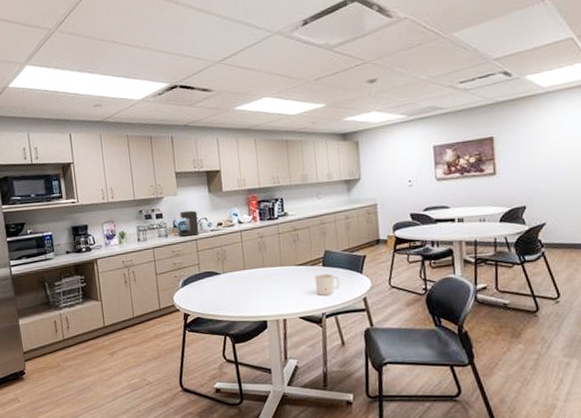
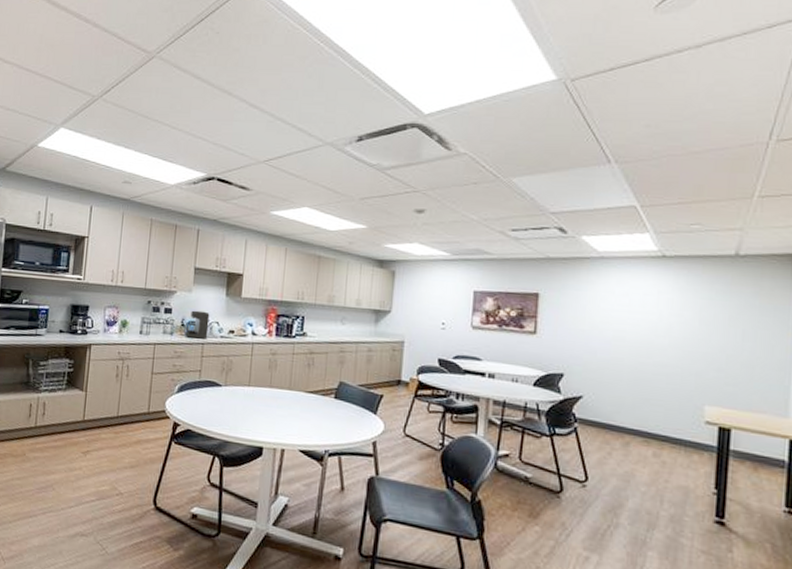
mug: present [314,274,341,296] -> none [322,406,351,432]

